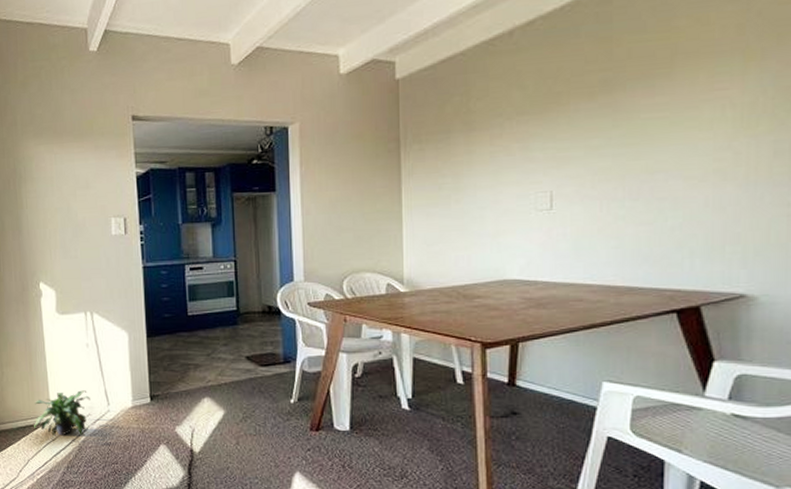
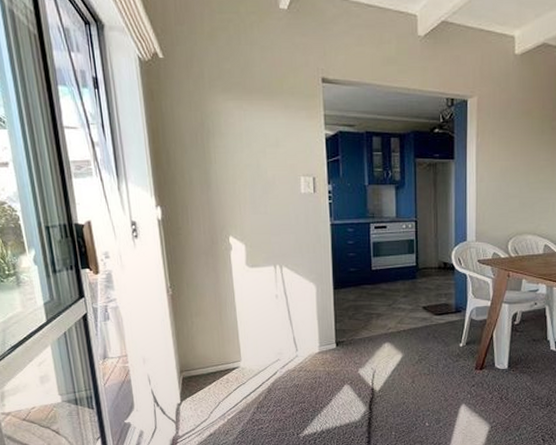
potted plant: present [34,390,90,437] -> none [224,338,279,381]

